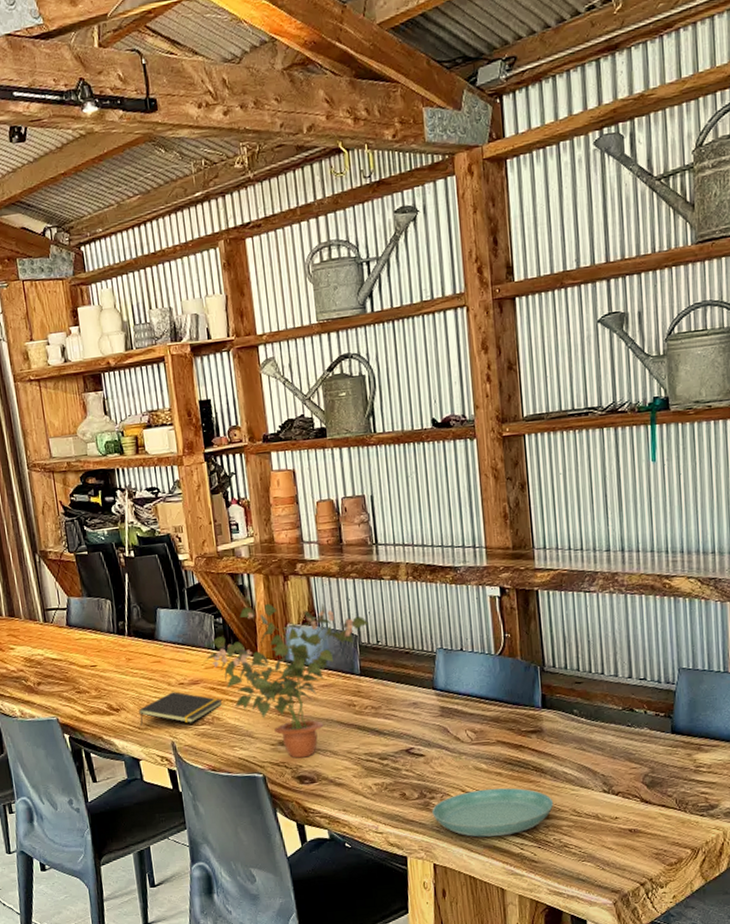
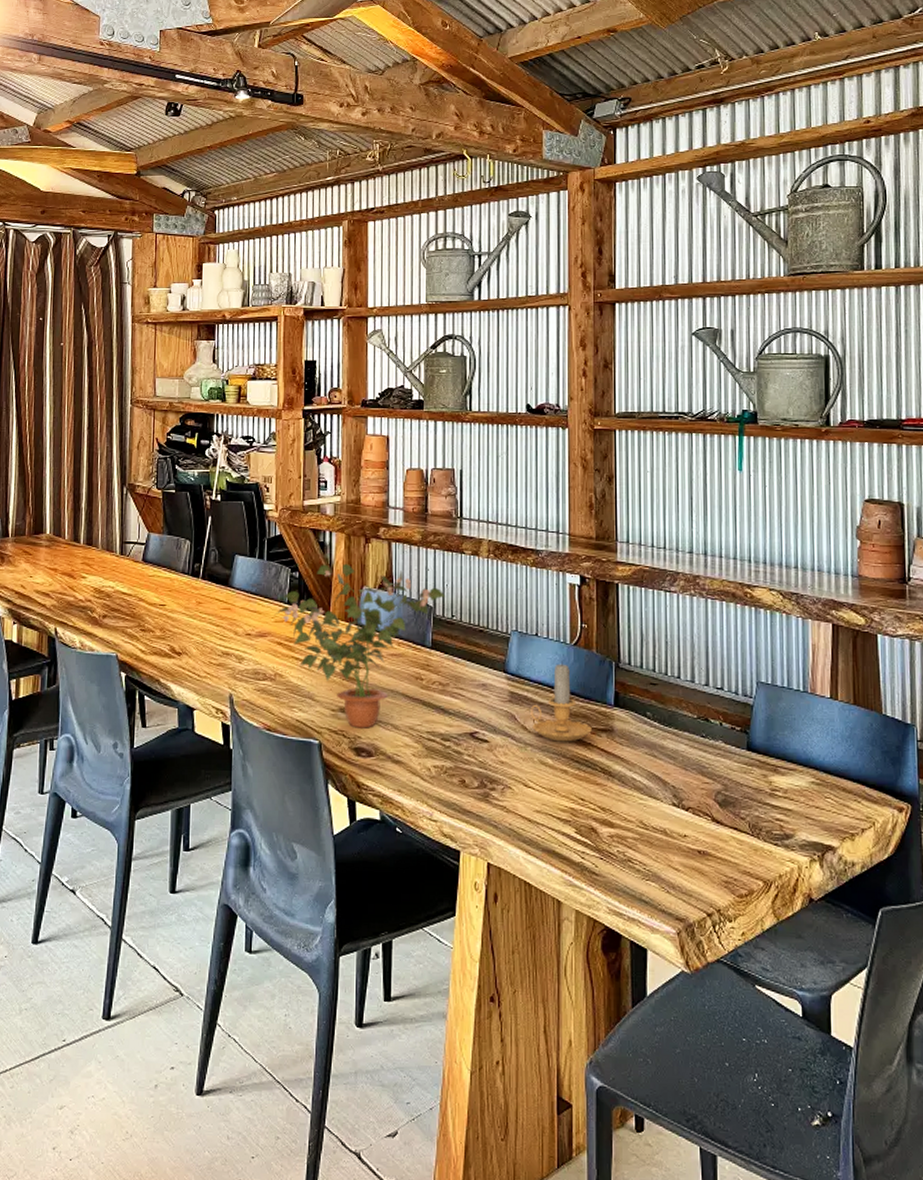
notepad: present [139,691,223,726] -> none [201,642,288,677]
saucer: present [432,788,554,837] -> none [491,786,620,841]
candle: none [461,672,522,748] -> present [530,661,592,742]

